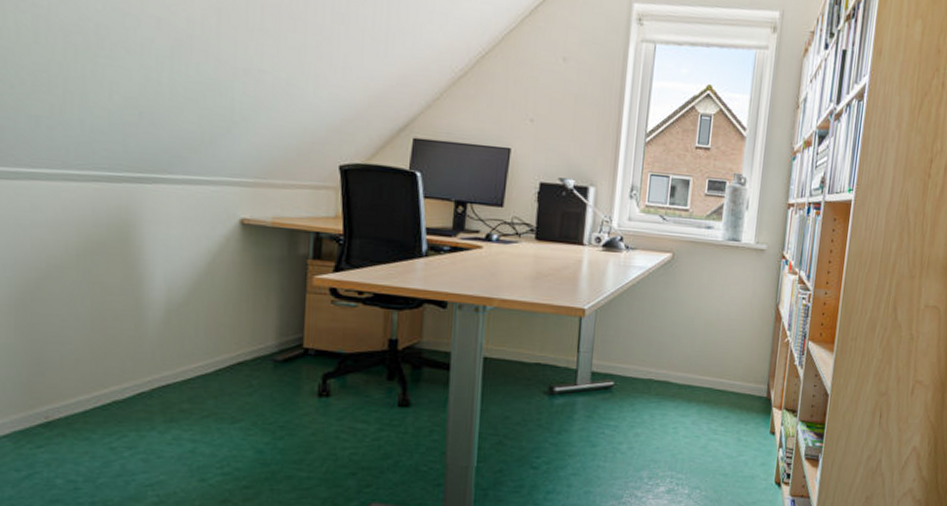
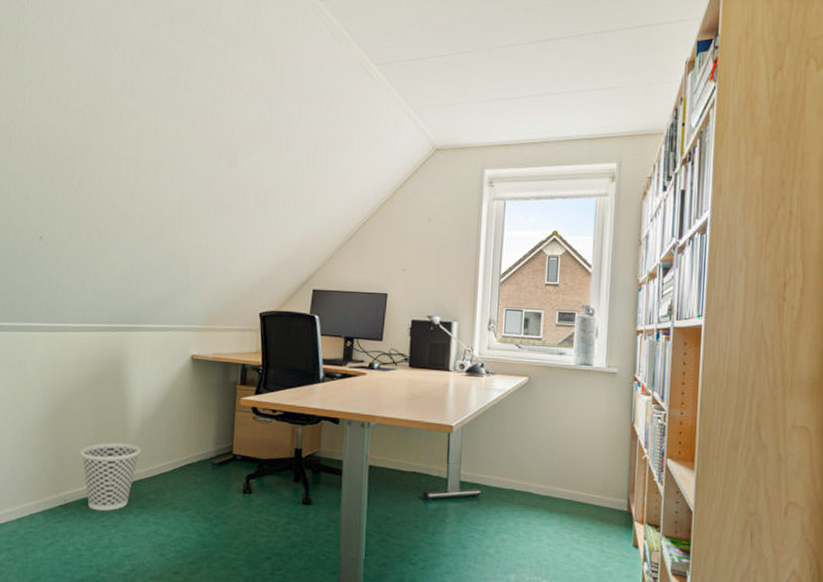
wastebasket: none [69,336,167,429] -> present [80,442,141,511]

